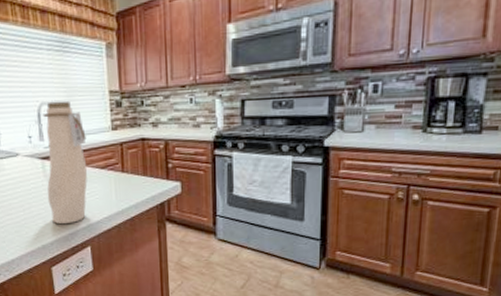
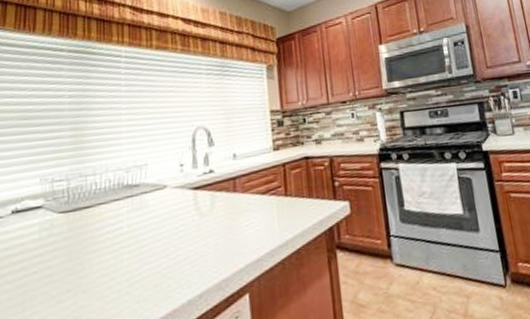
water bottle: present [43,100,88,225] -> none [197,123,247,269]

